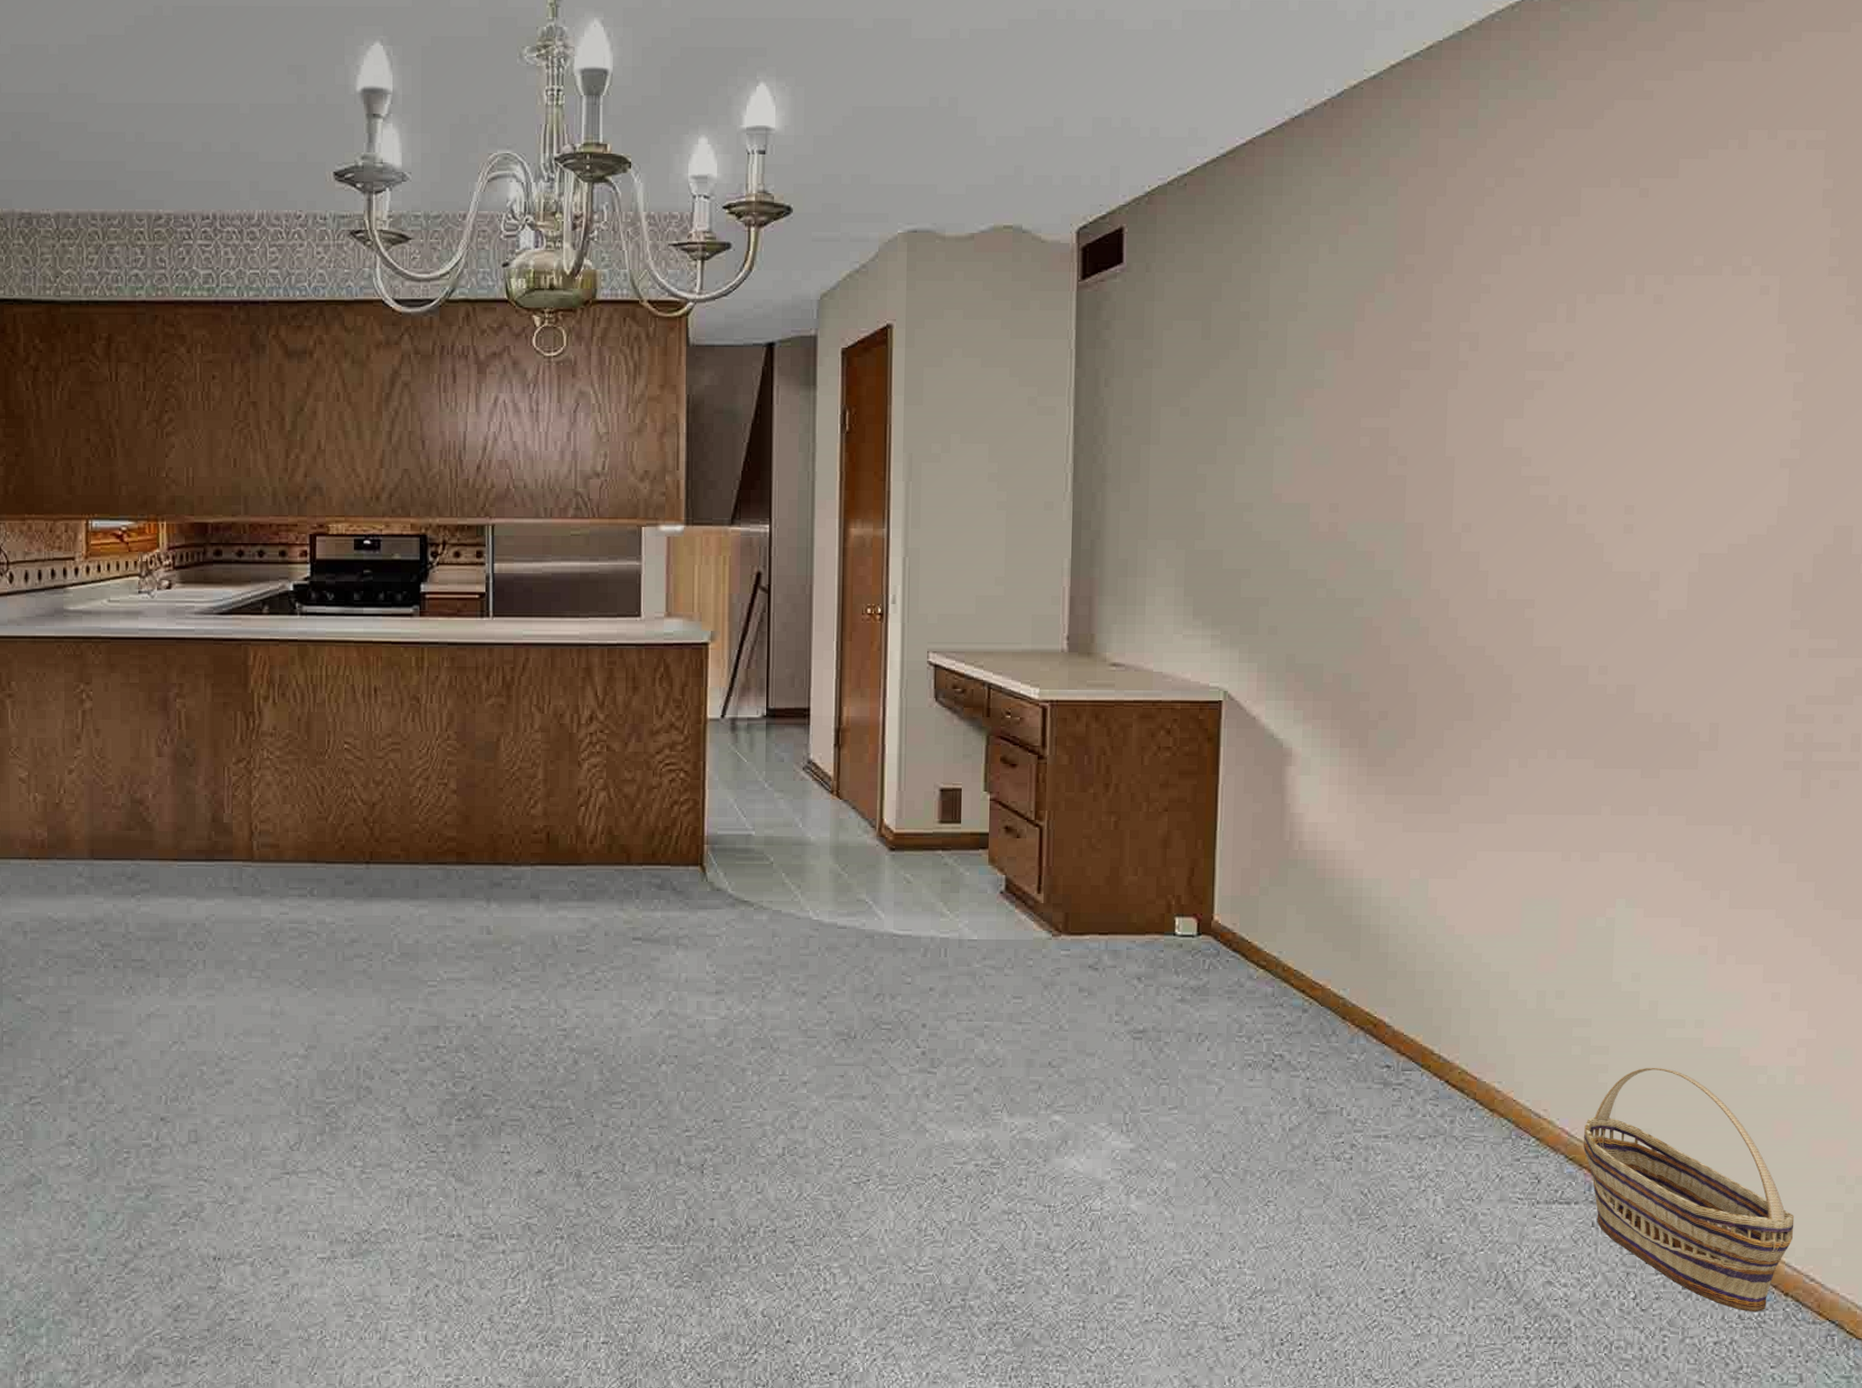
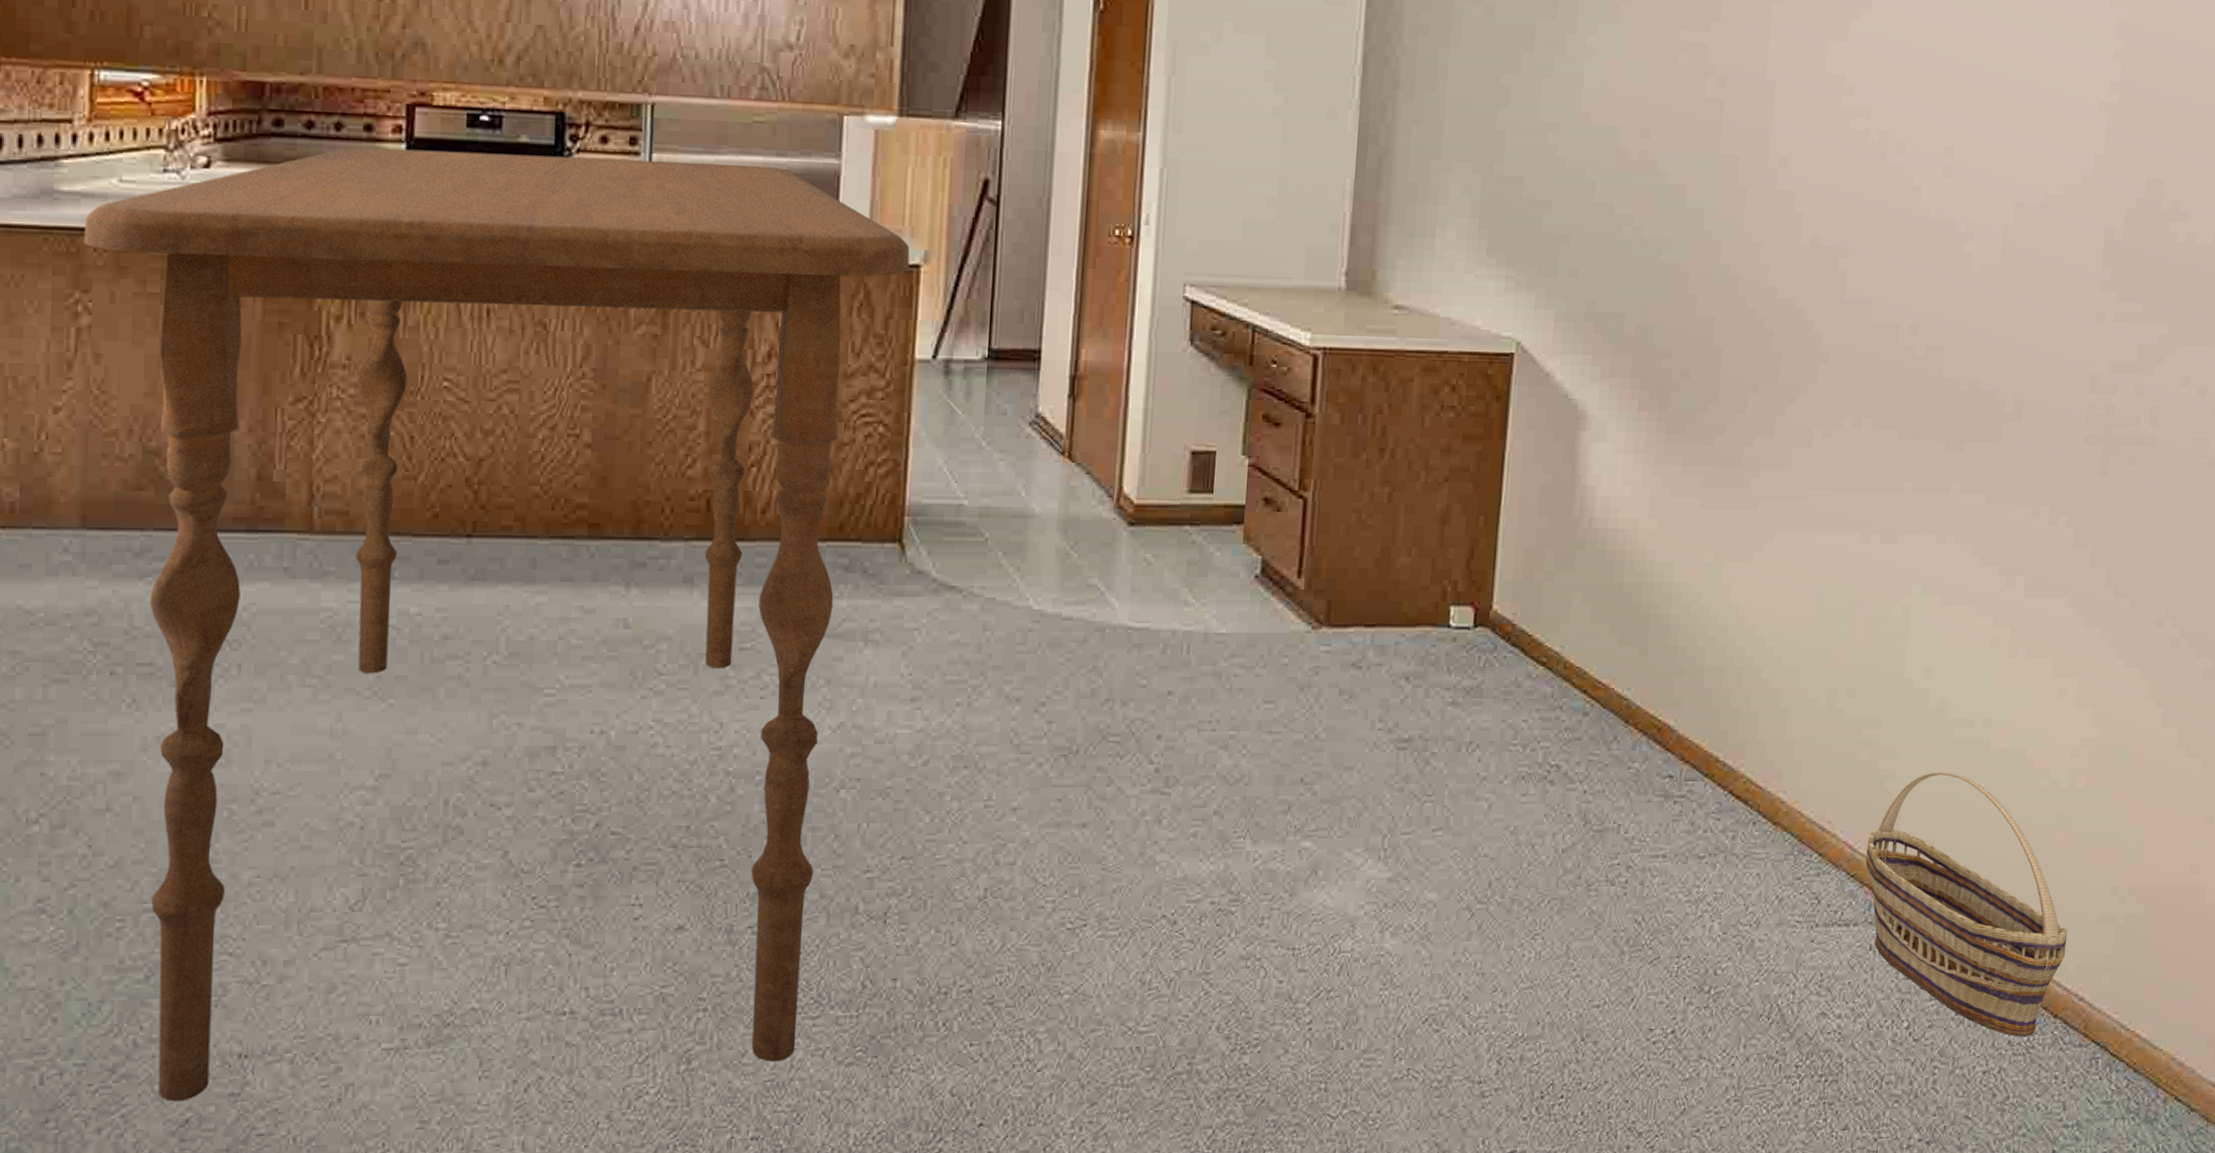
dining table: none [85,568,700,1291] -> present [83,147,910,1102]

